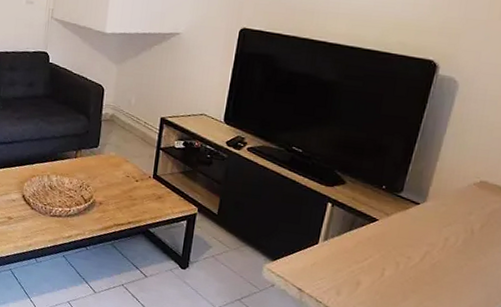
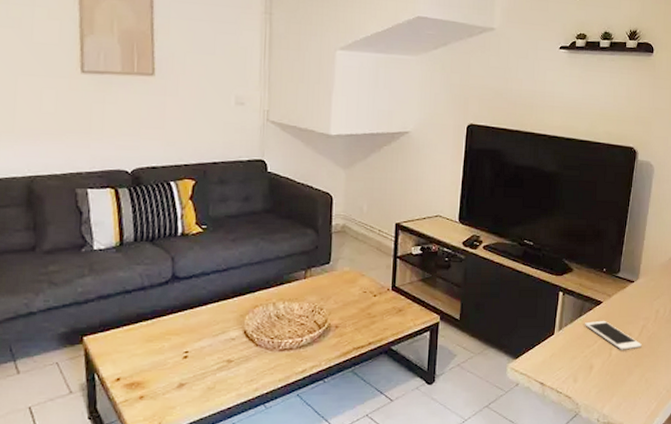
cell phone: none [355,237,423,274] -> present [585,320,642,350]

